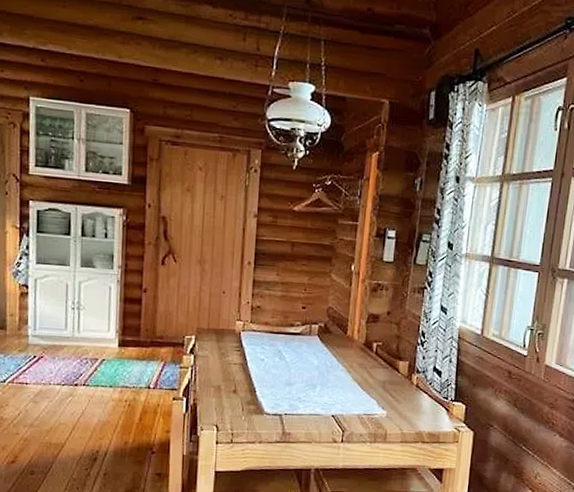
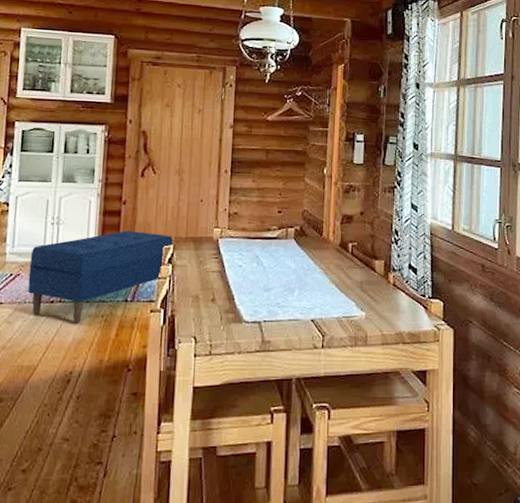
bench: none [51,319,195,407] -> present [28,231,173,324]

